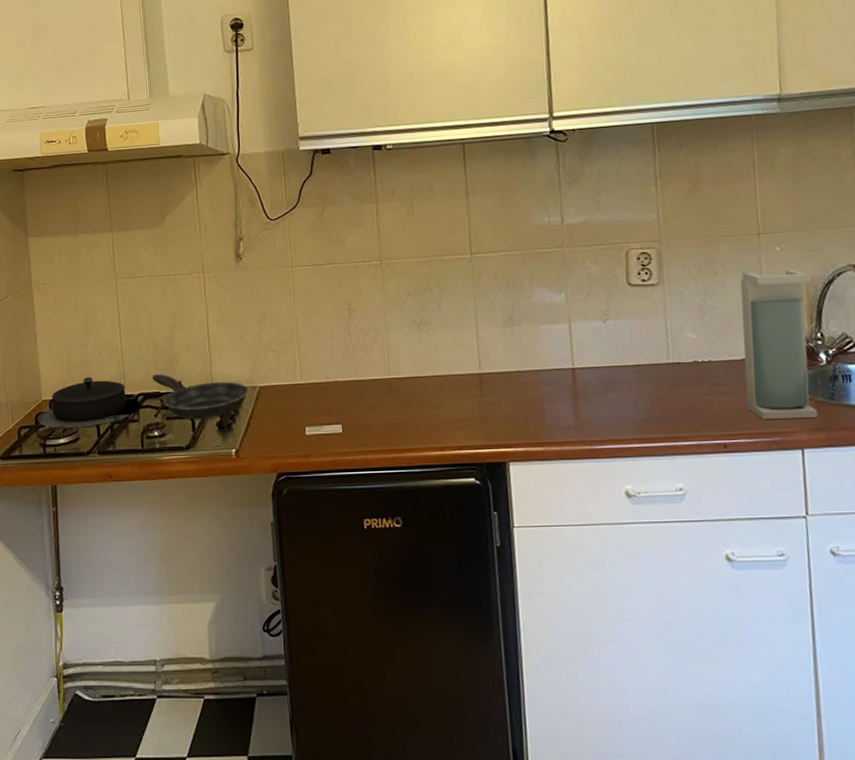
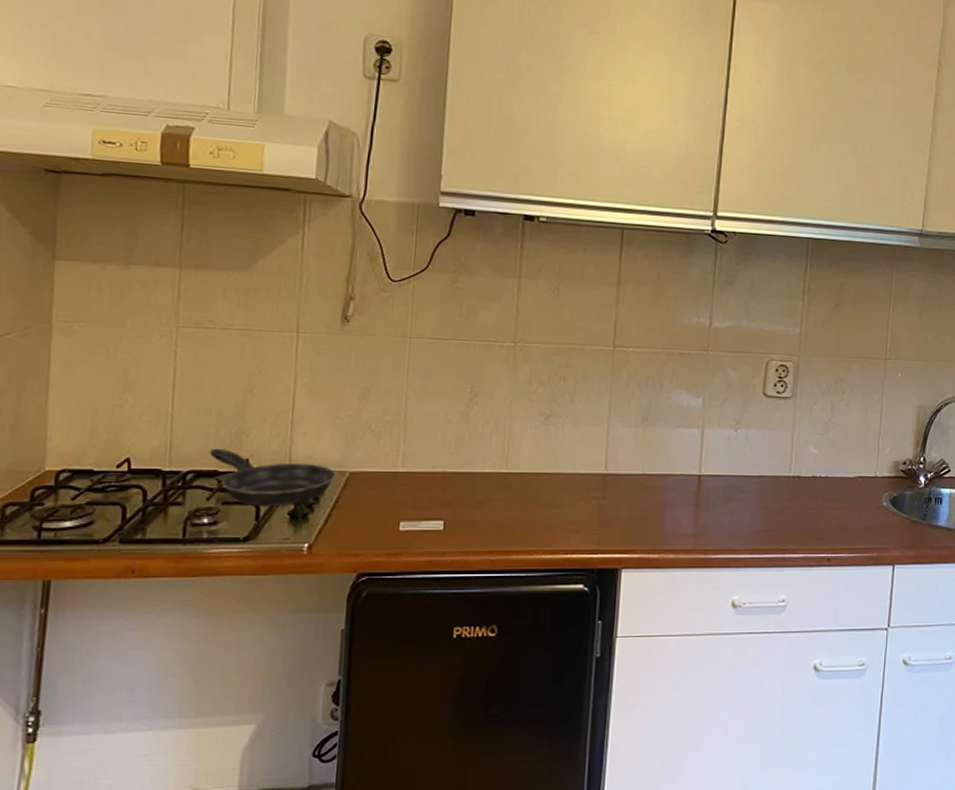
cooking pot: present [38,377,141,428] -> none [34,446,190,509]
soap dispenser: present [740,269,818,419] -> none [853,394,923,537]

